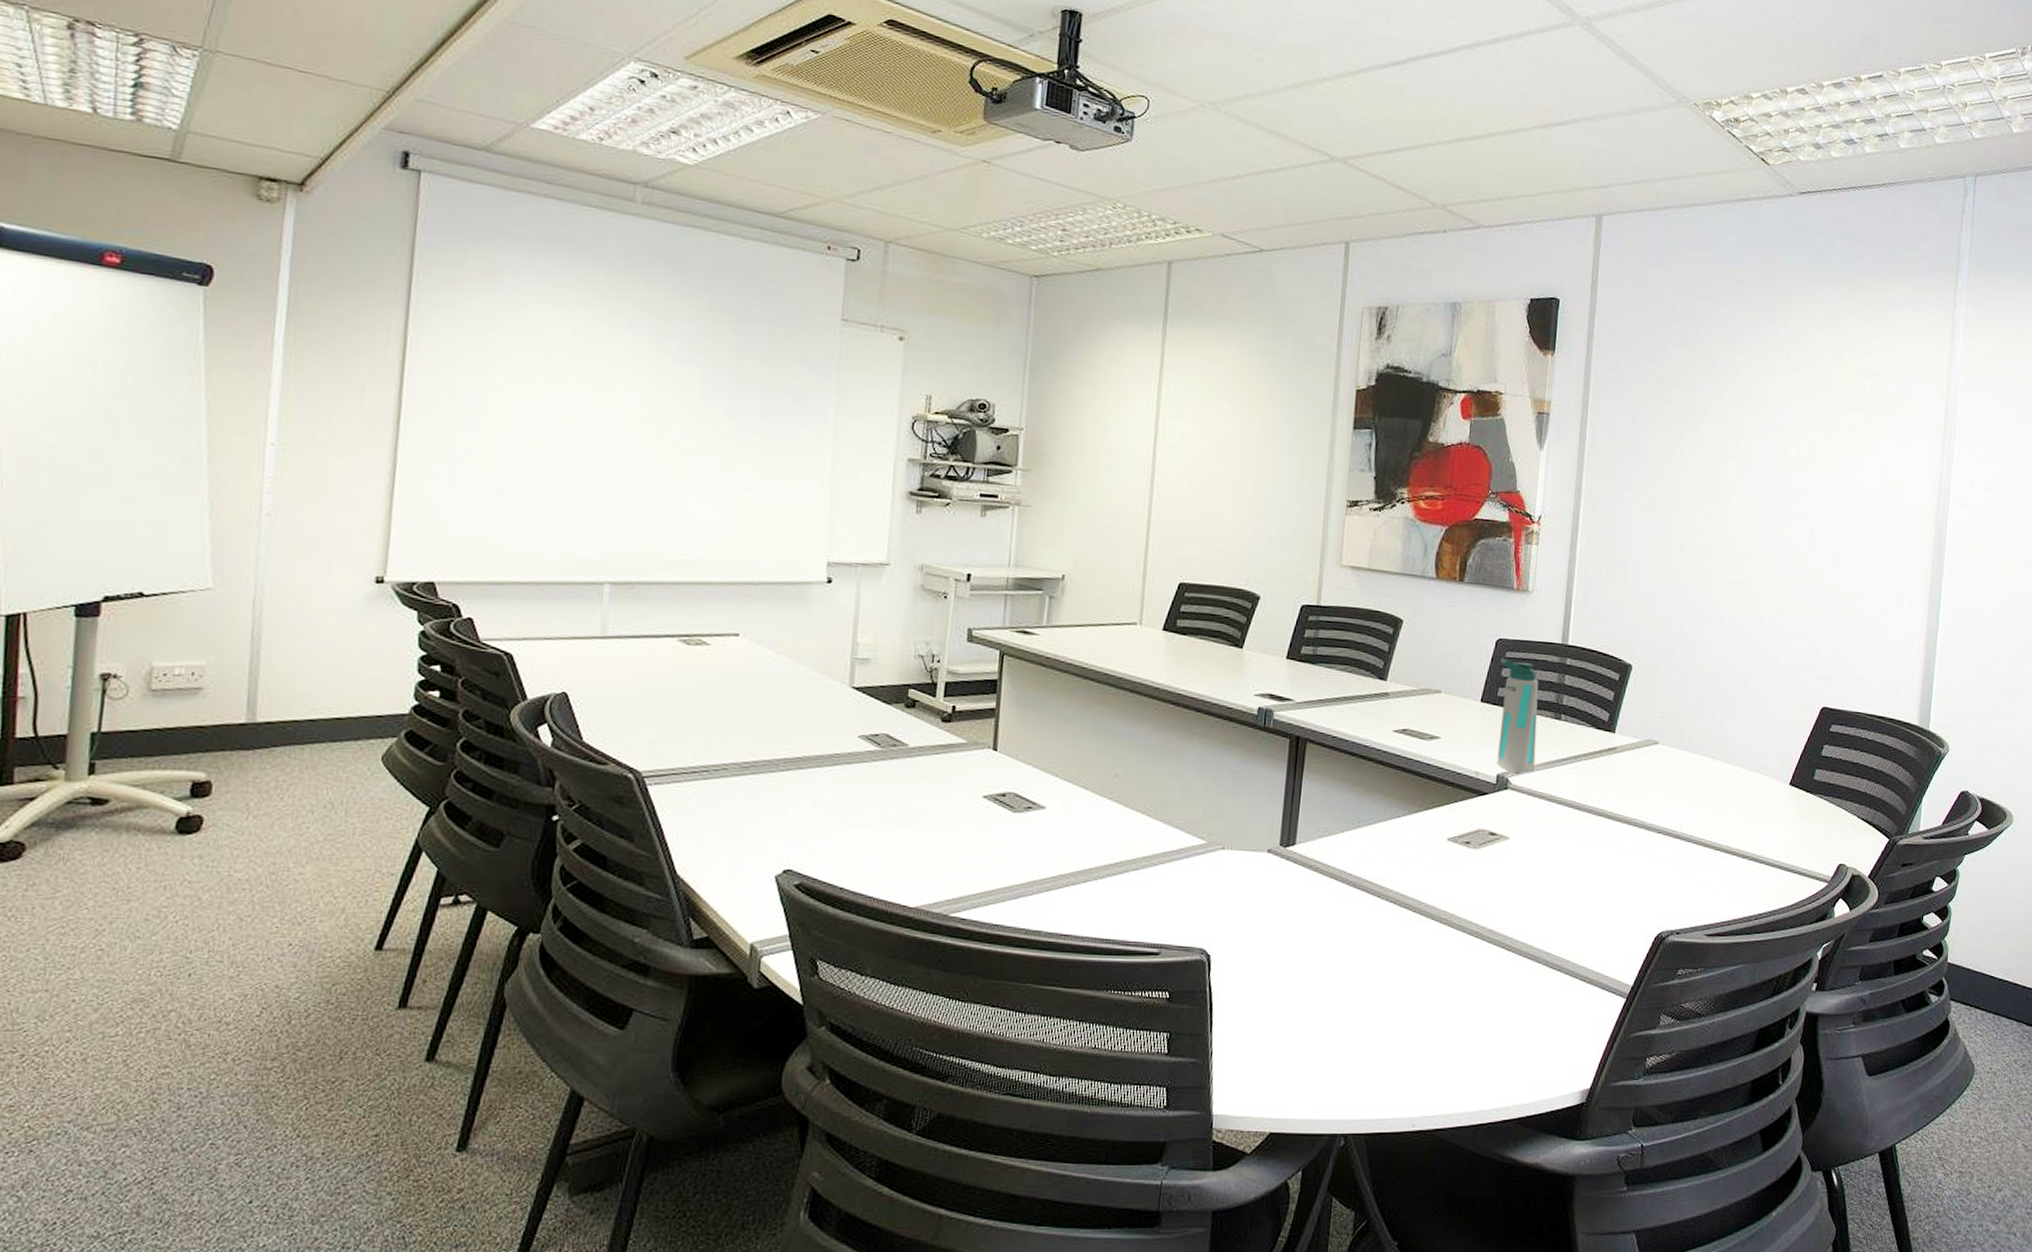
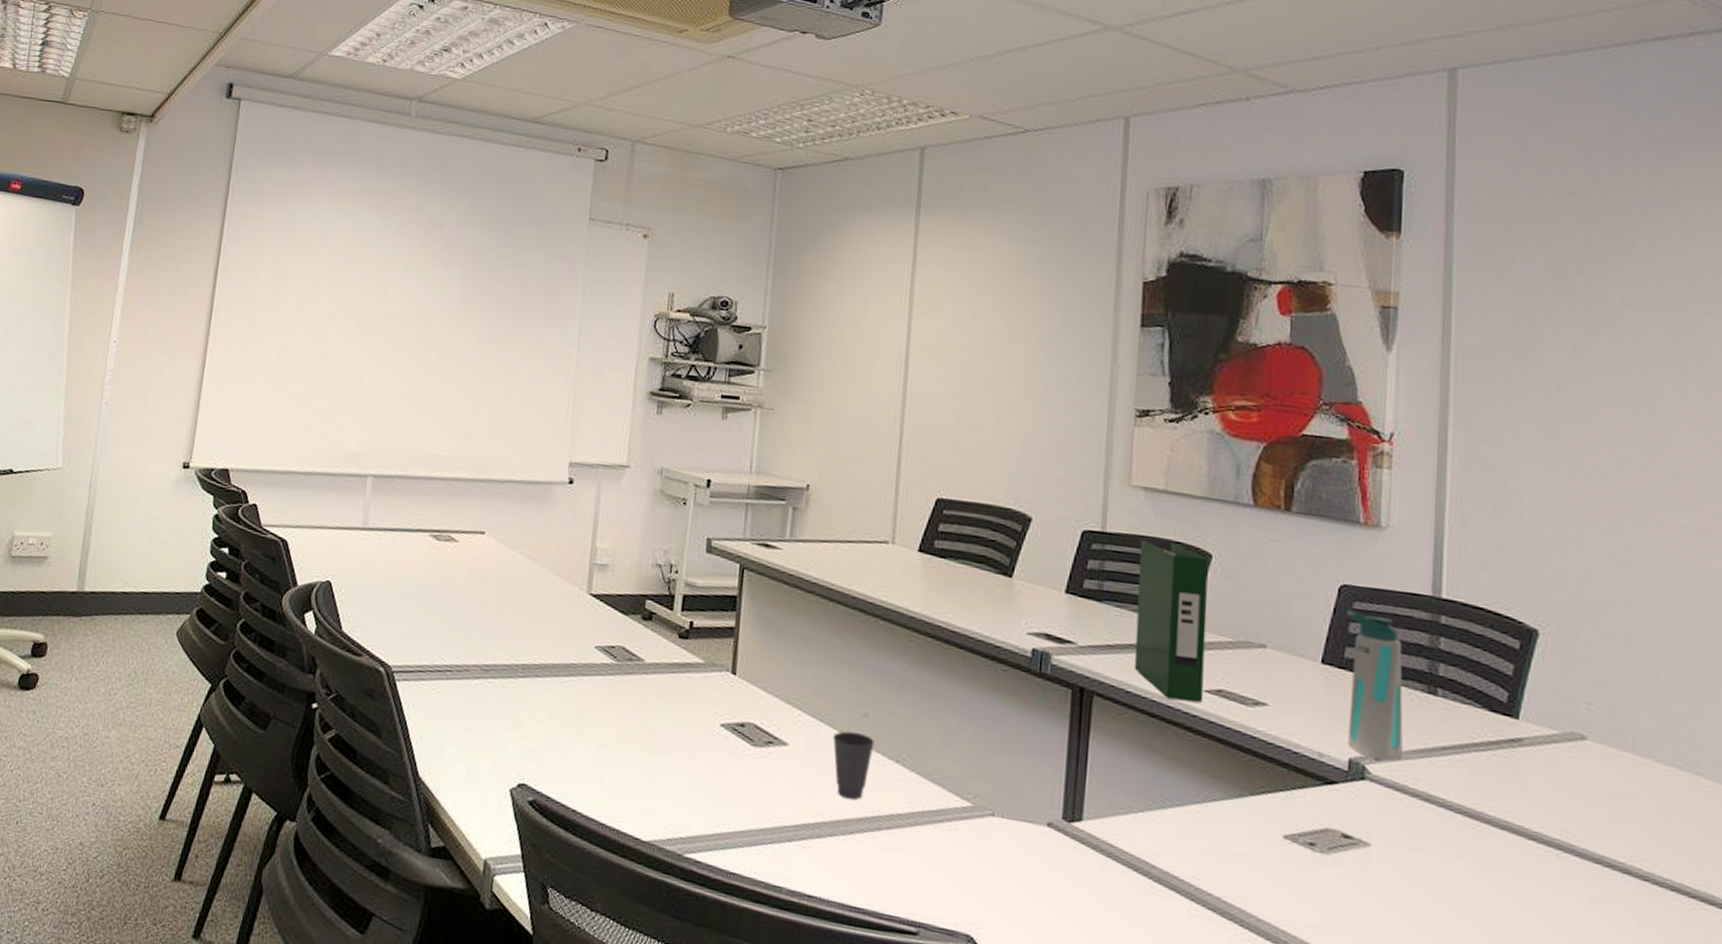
cup: none [1086,791,1123,849] -> present [833,731,875,800]
binder: none [1339,610,1400,741] -> present [1133,539,1209,702]

